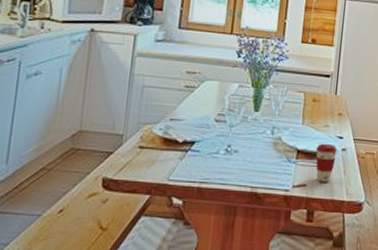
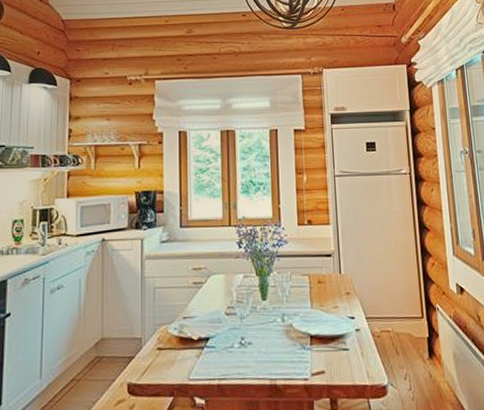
coffee cup: present [315,143,337,182] -> none [329,325,351,367]

